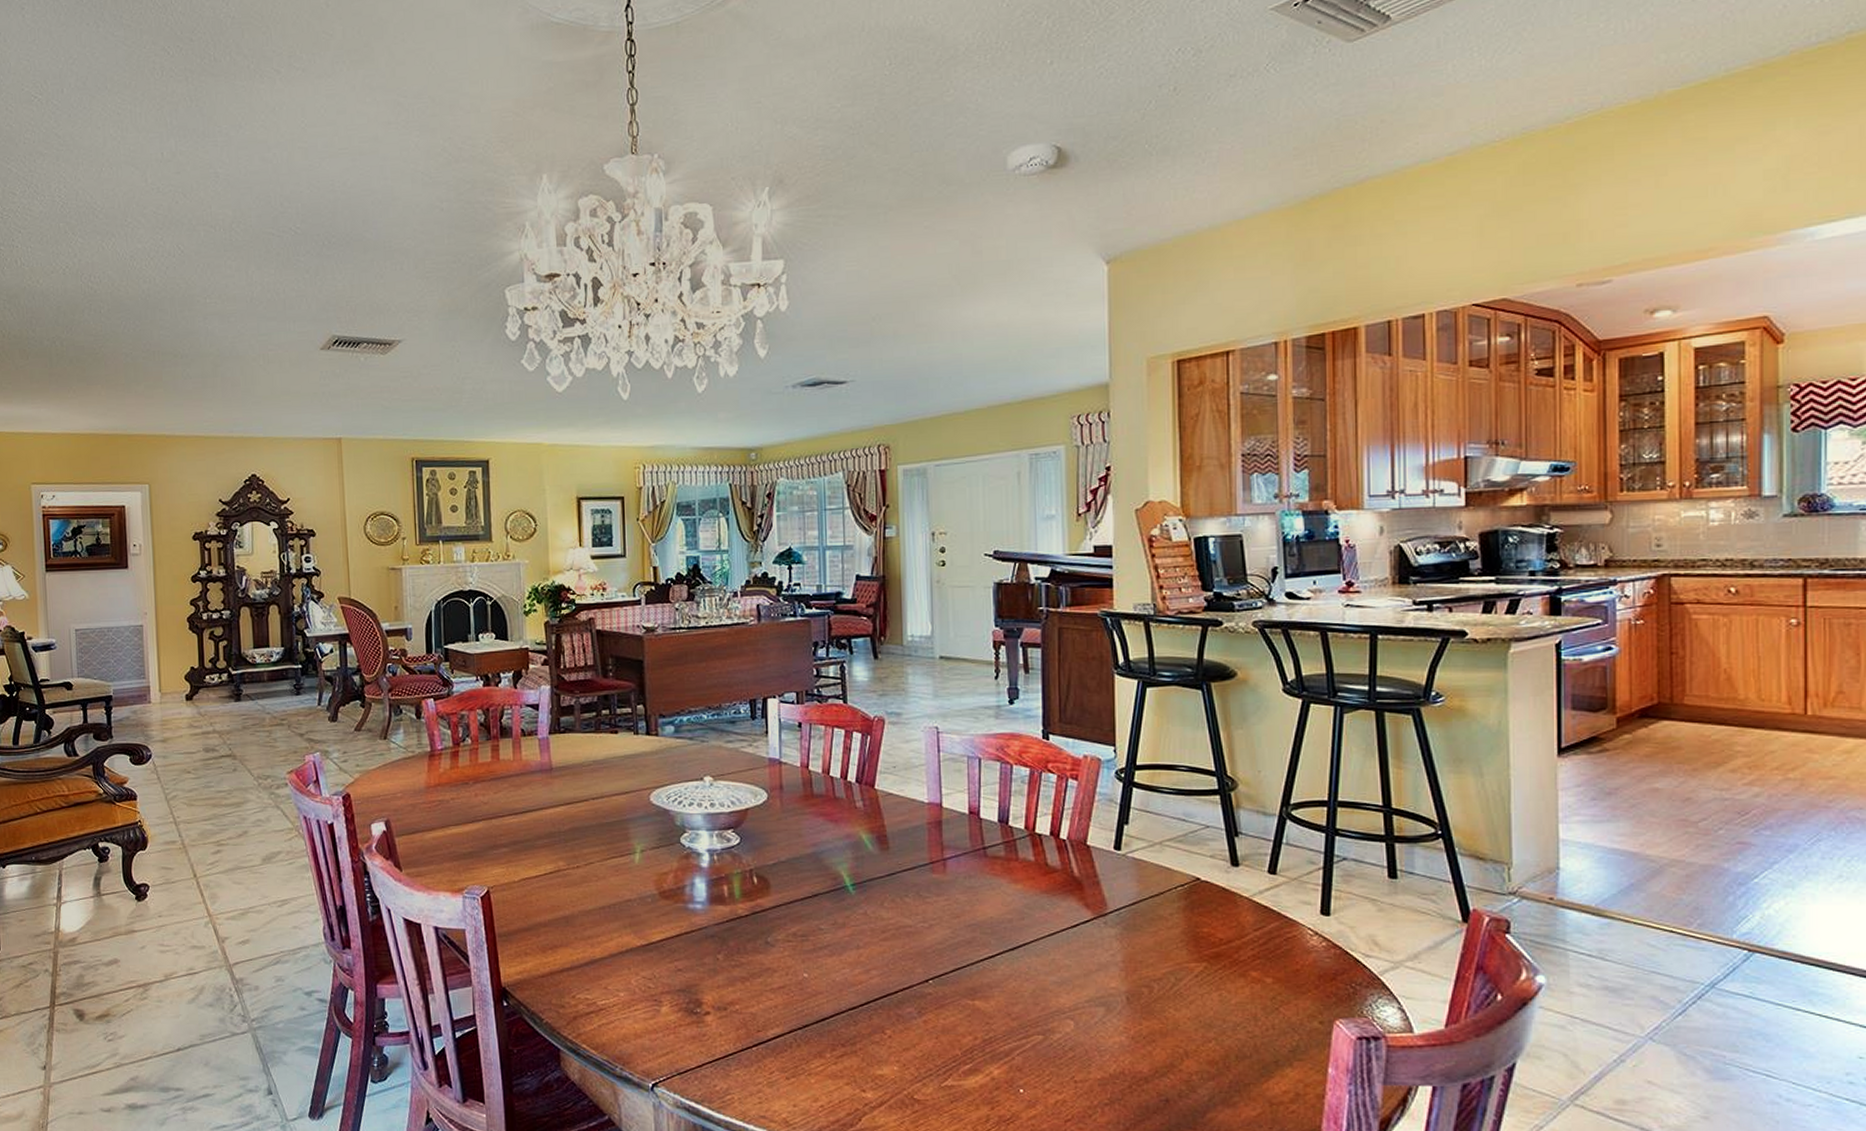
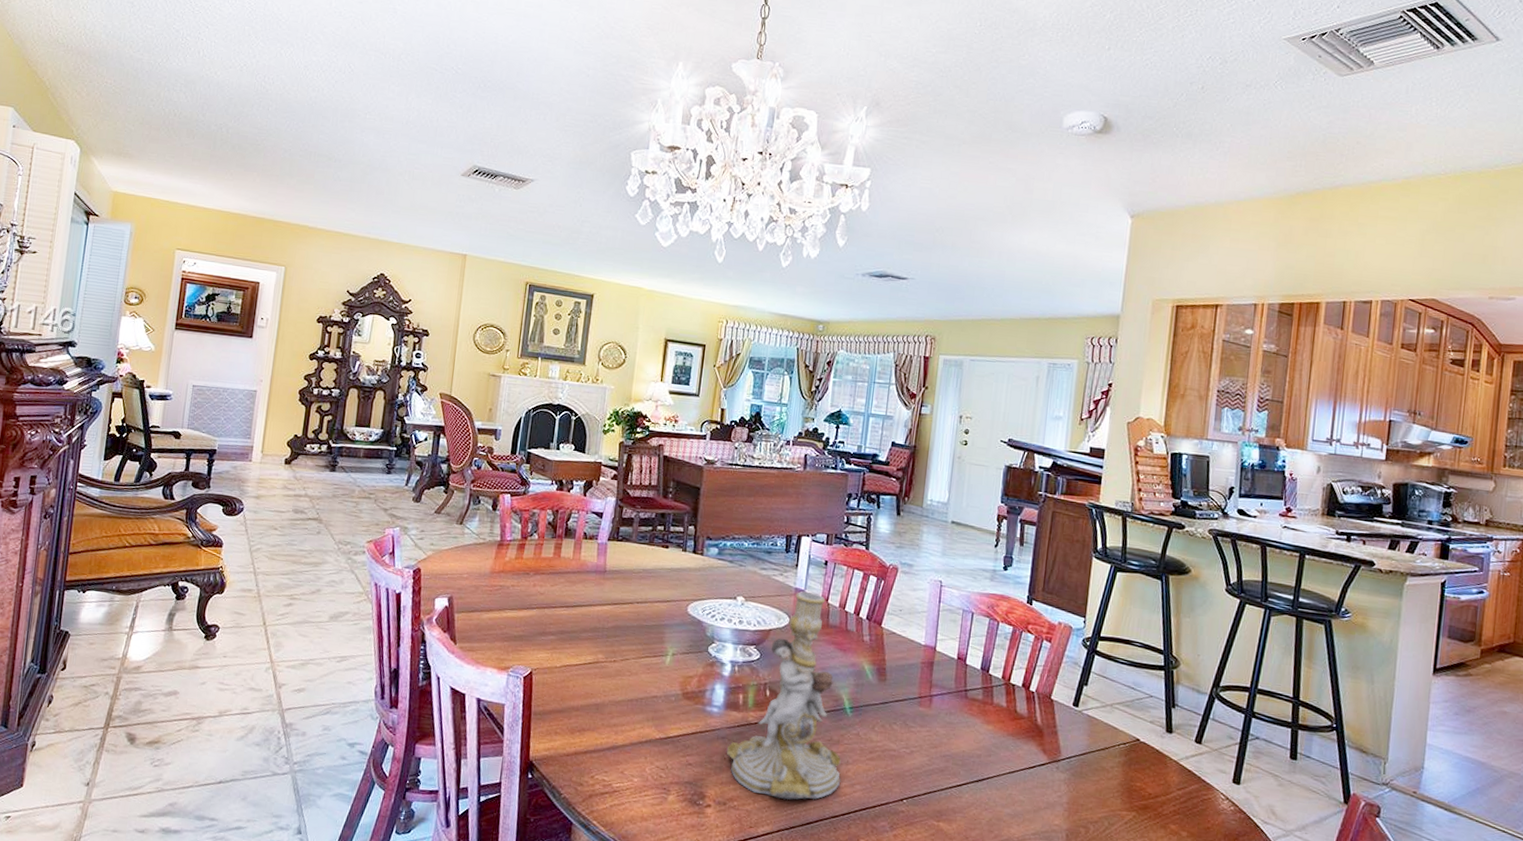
candlestick: none [718,760,854,997] -> present [726,591,841,801]

